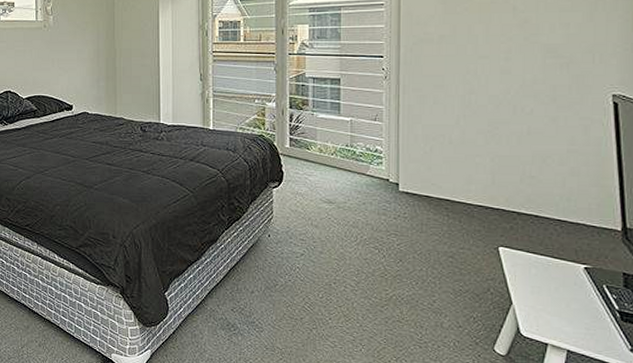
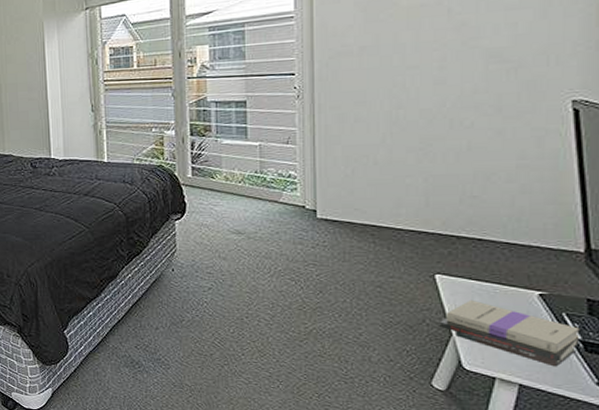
books: none [501,271,618,335] -> present [439,299,580,367]

